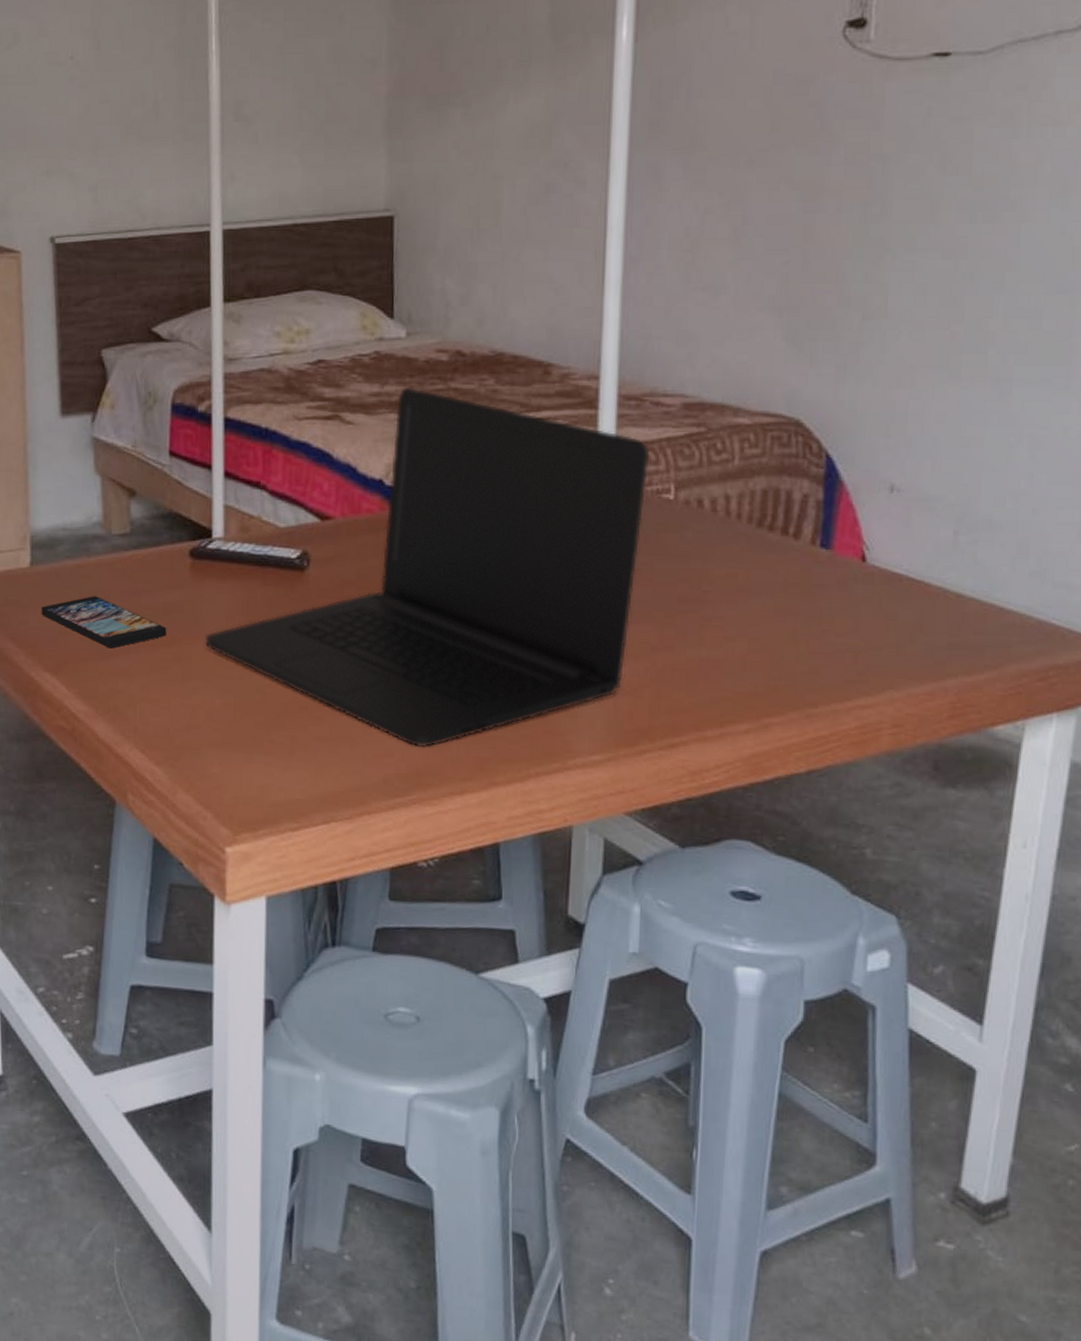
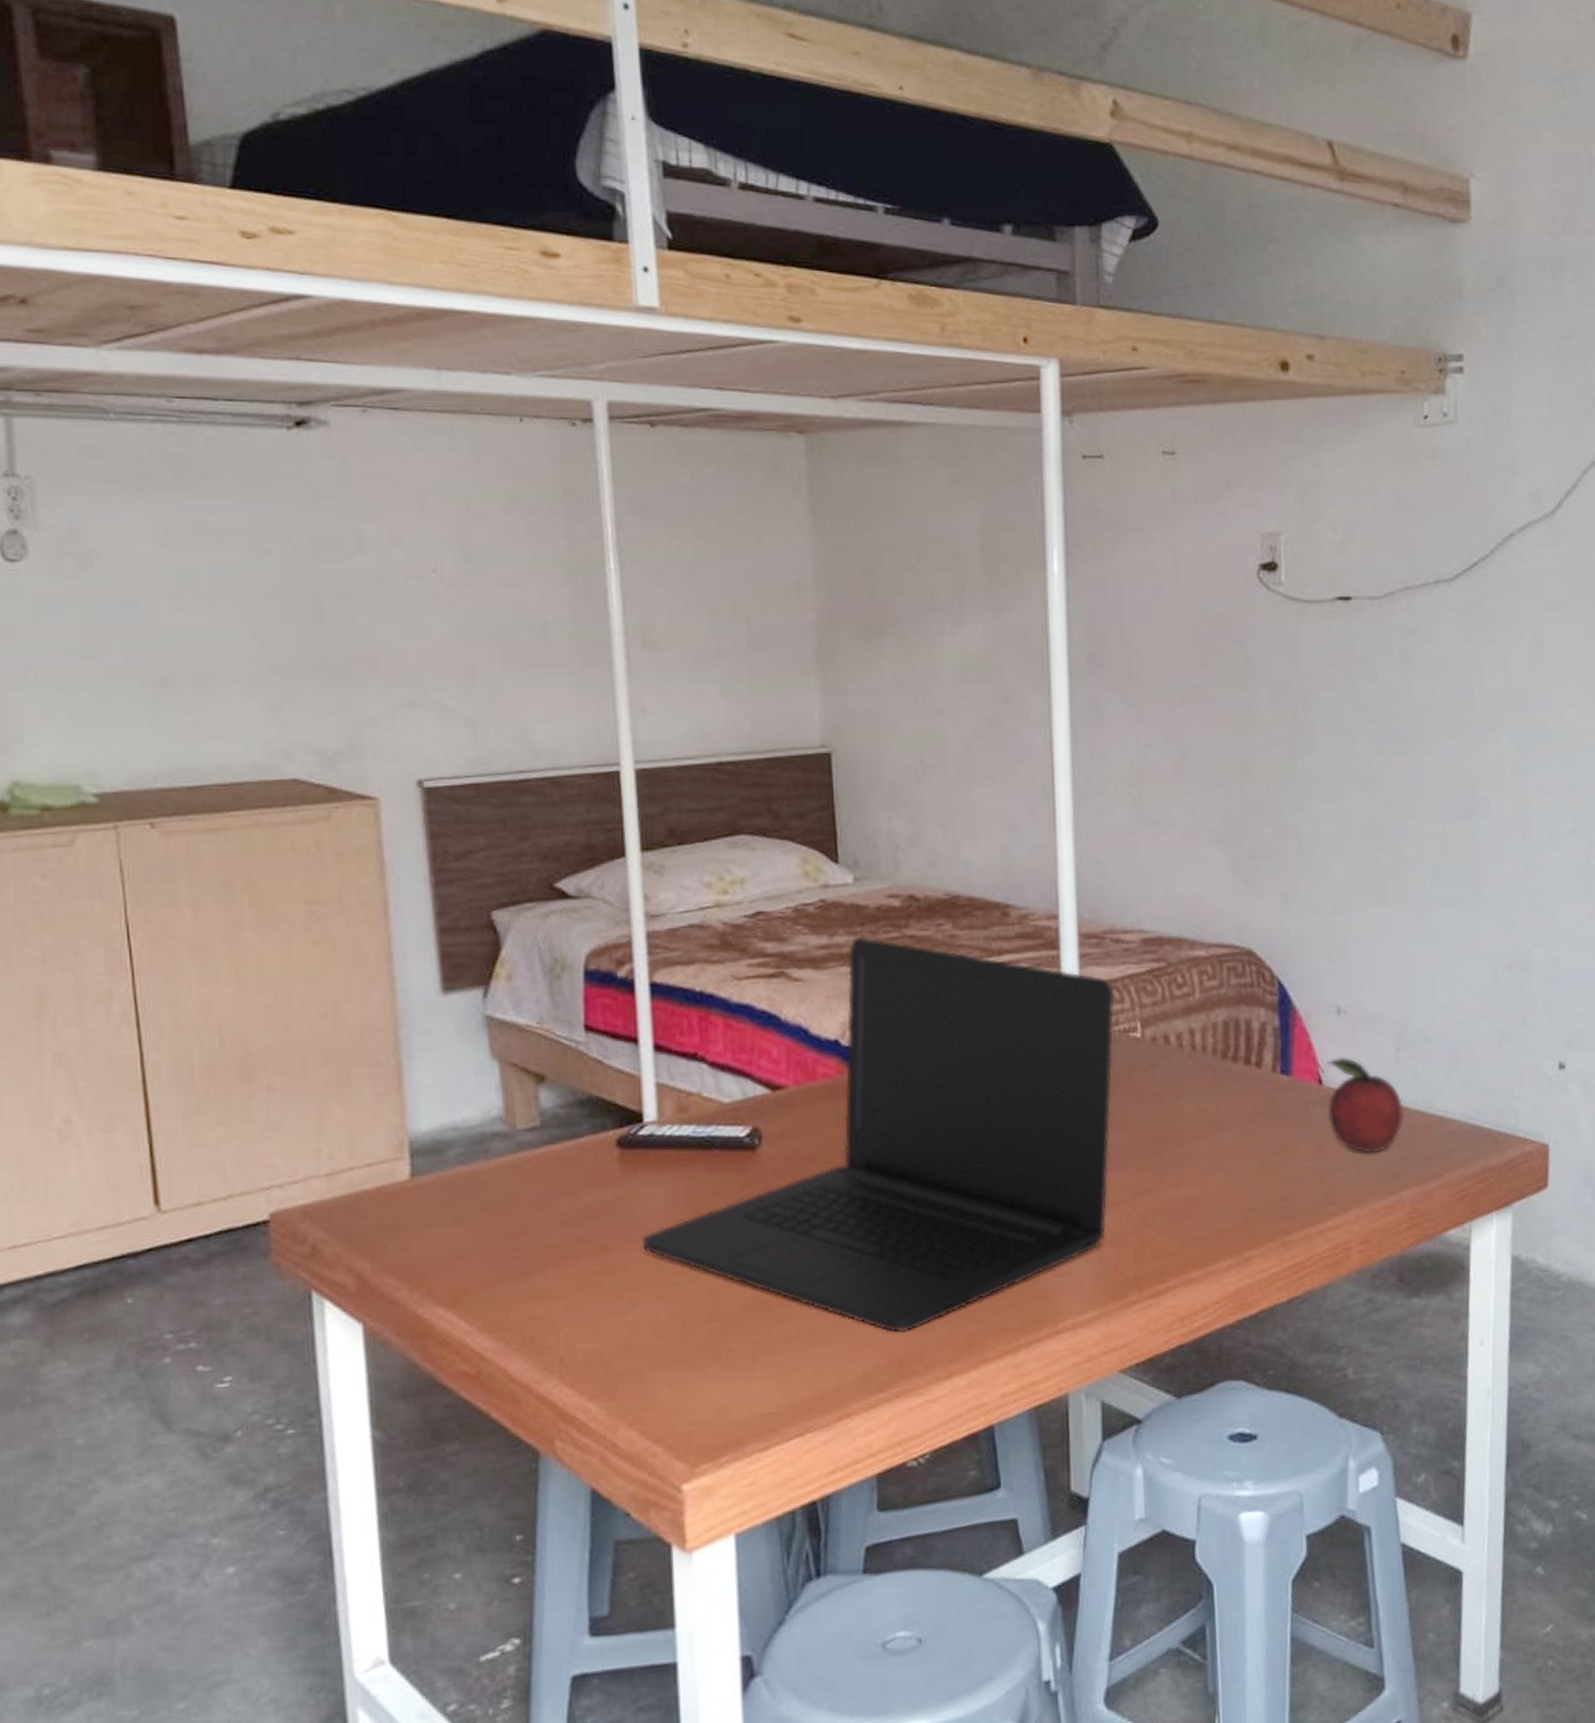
smartphone: present [41,596,167,649] -> none [428,1206,594,1268]
fruit: none [869,535,957,638] -> present [1324,1056,1403,1154]

